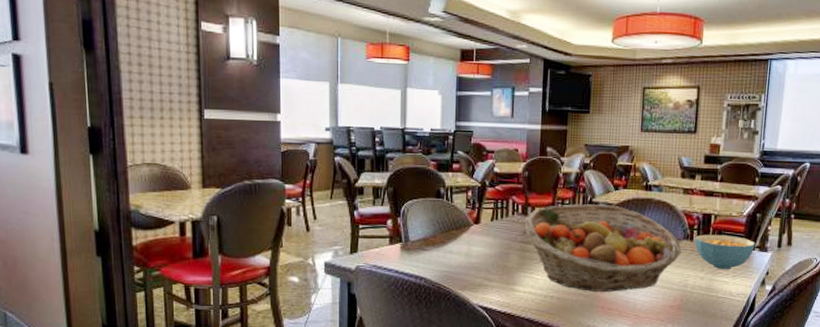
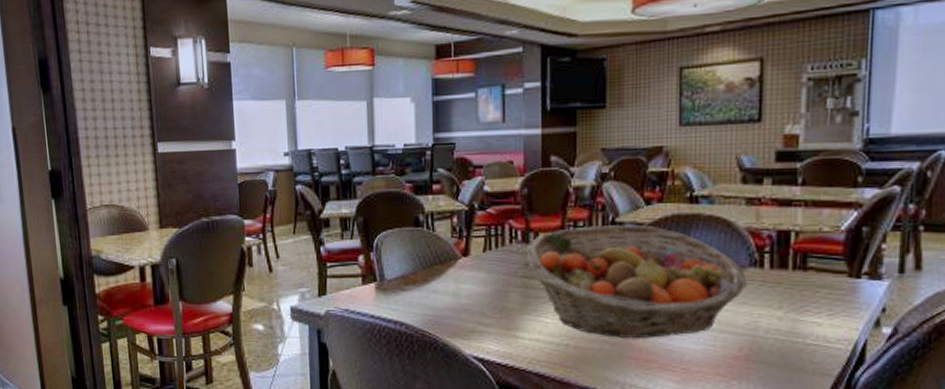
cereal bowl: present [694,234,755,270] -> none [766,258,862,307]

